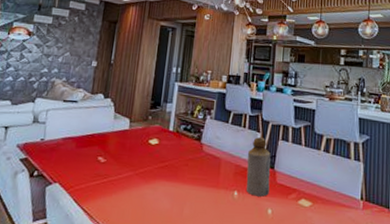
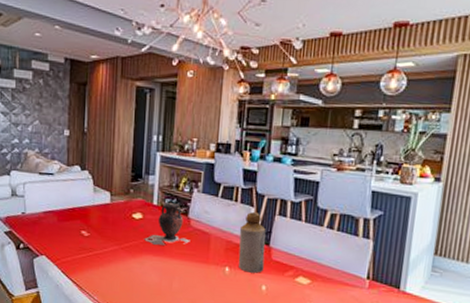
vase: none [158,129,202,170] -> present [143,203,190,245]

